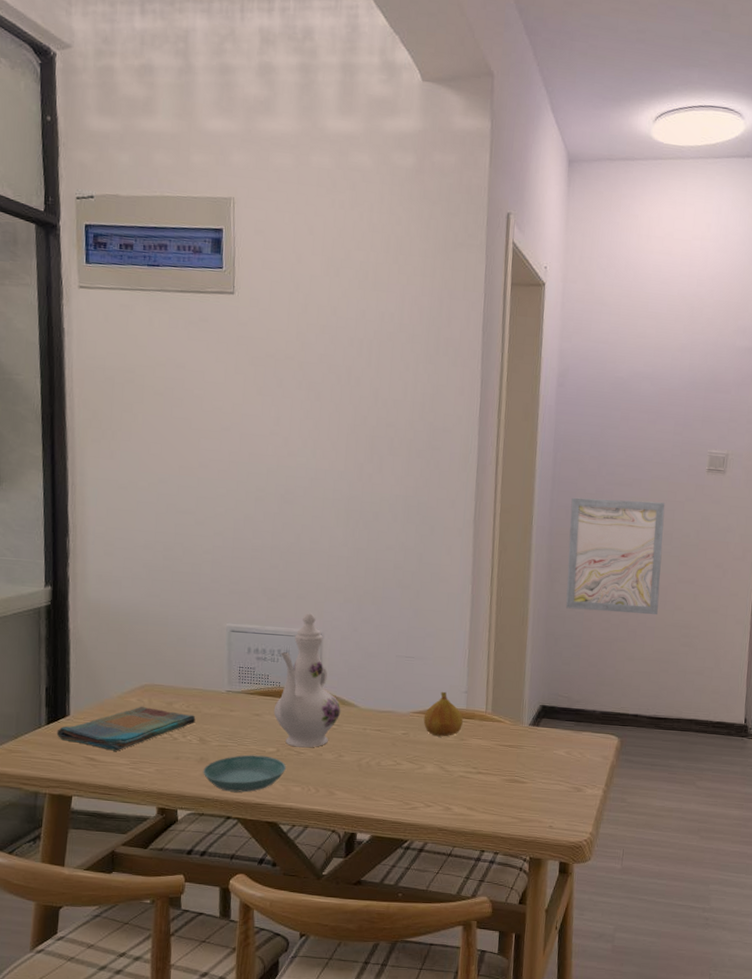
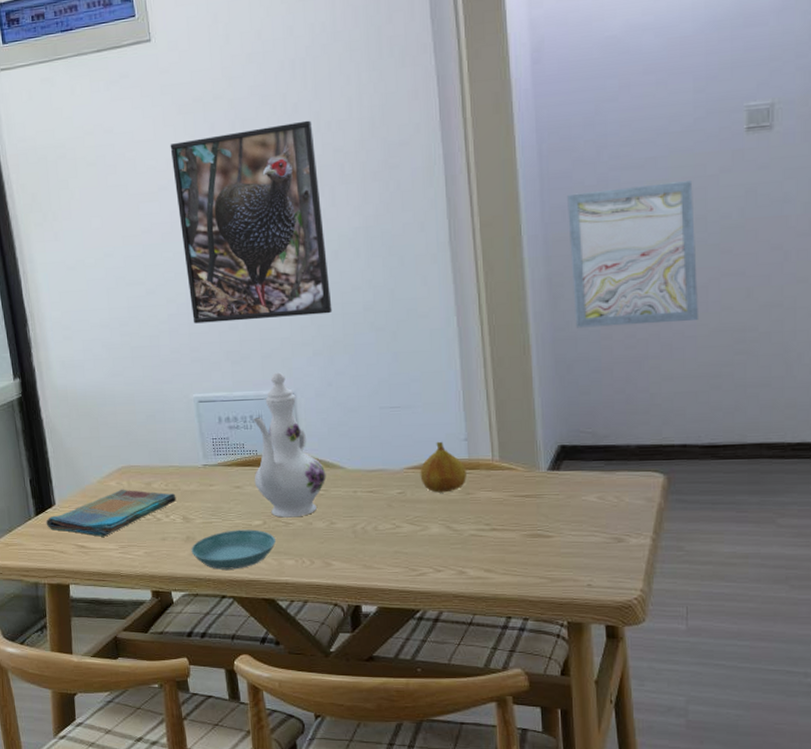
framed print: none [236,389,371,567] -> present [170,120,333,324]

